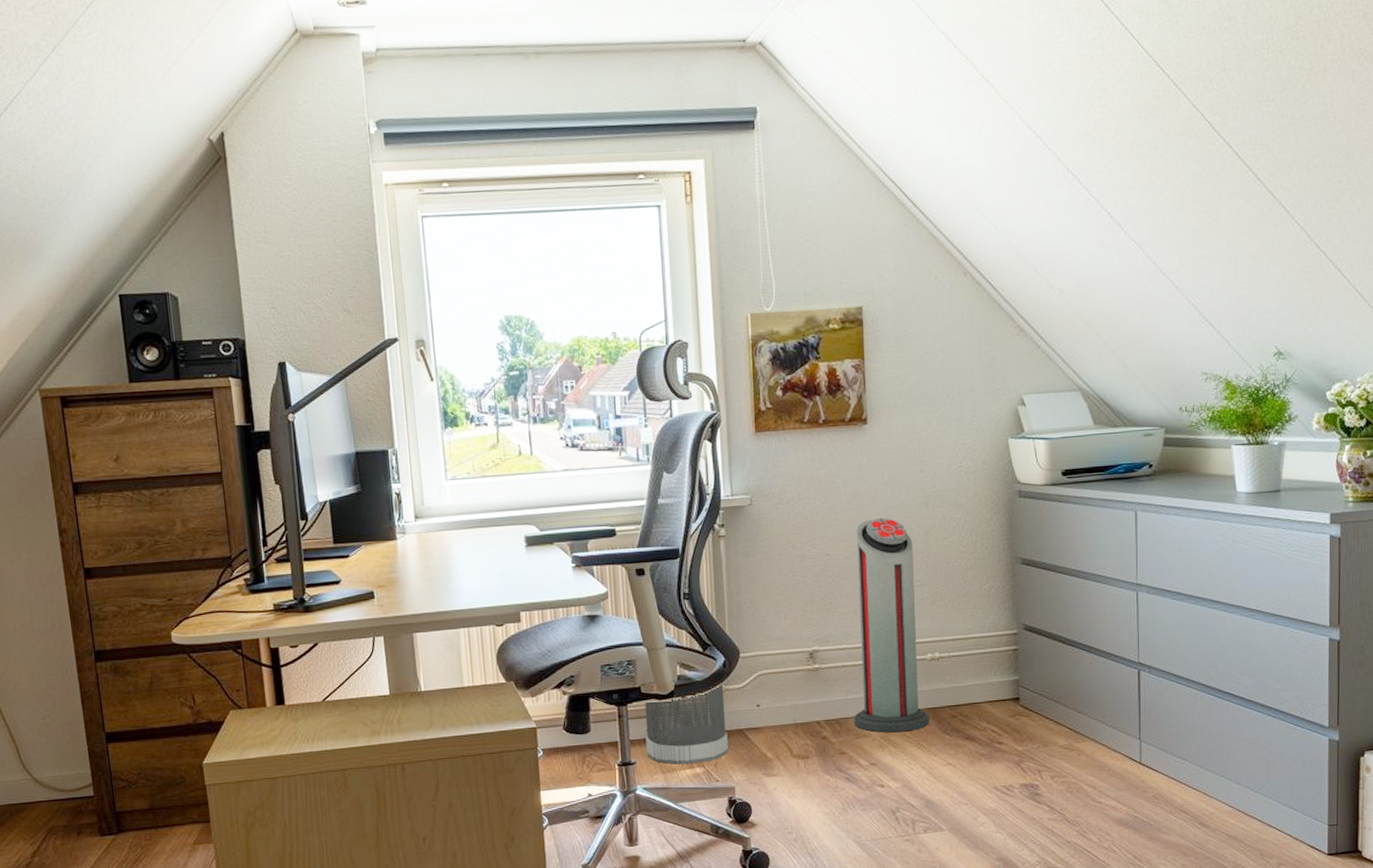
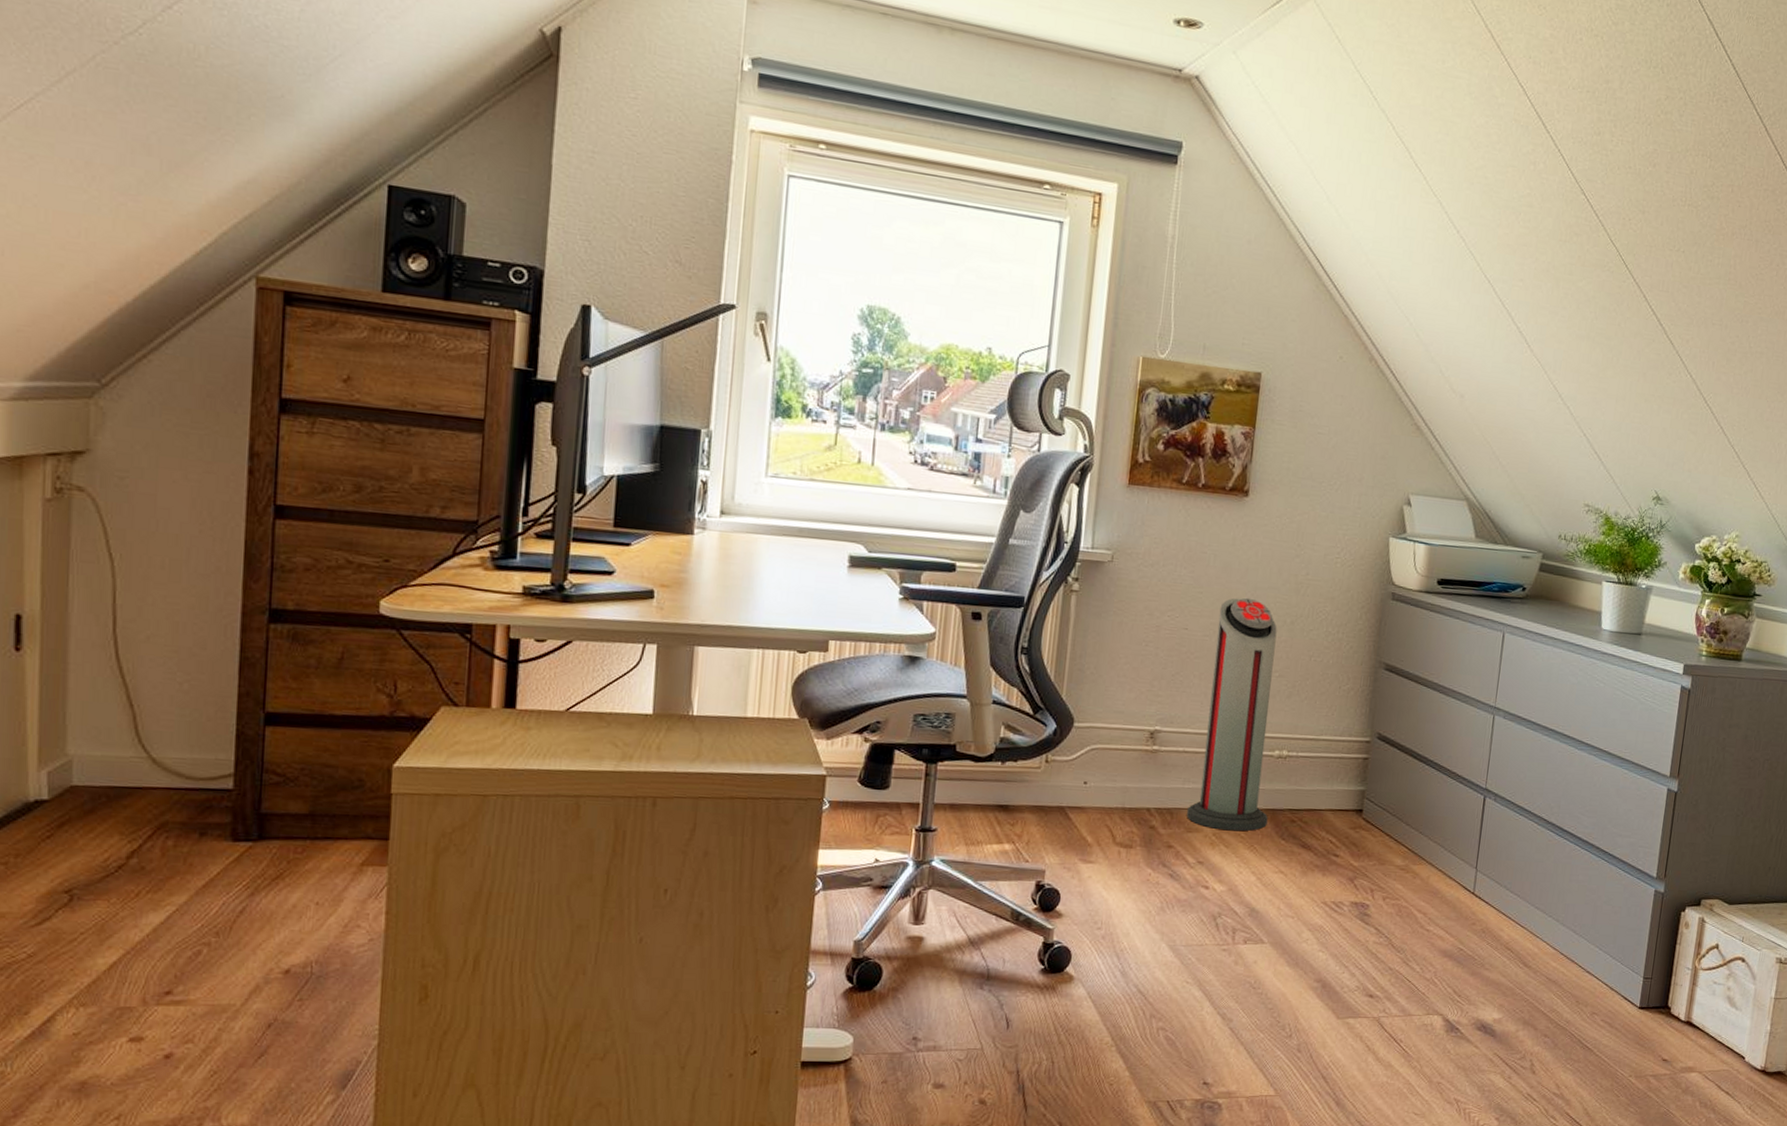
wastebasket: present [645,684,728,764] -> none [951,754,1051,839]

